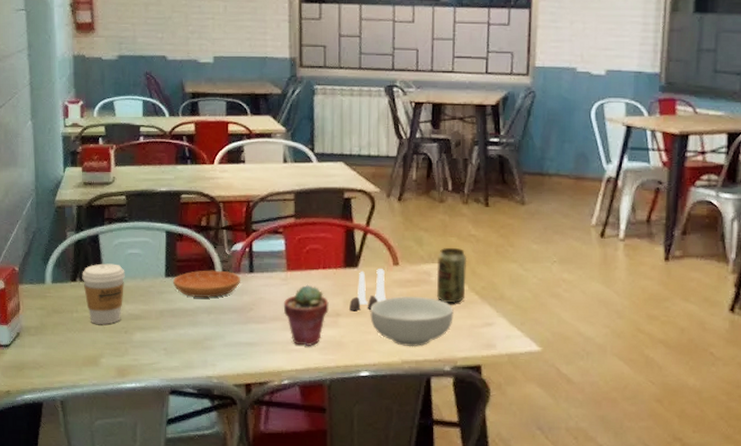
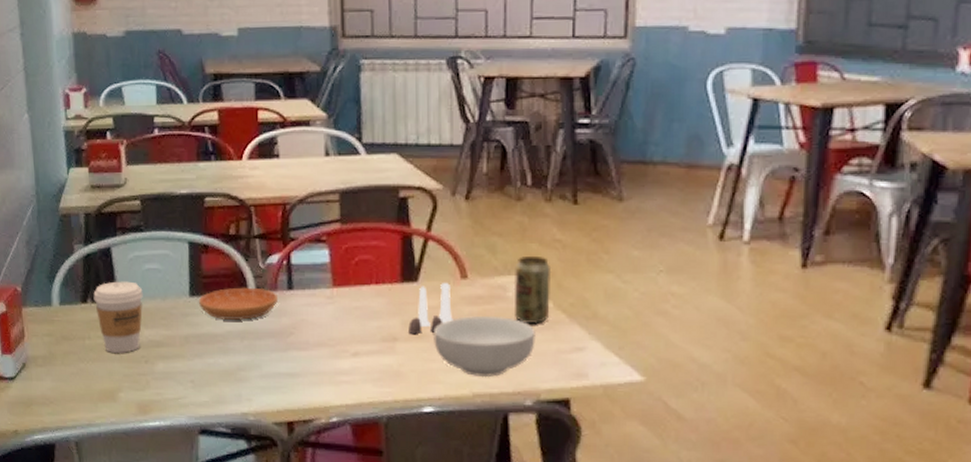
potted succulent: present [283,284,329,347] -> none [329,303,384,378]

